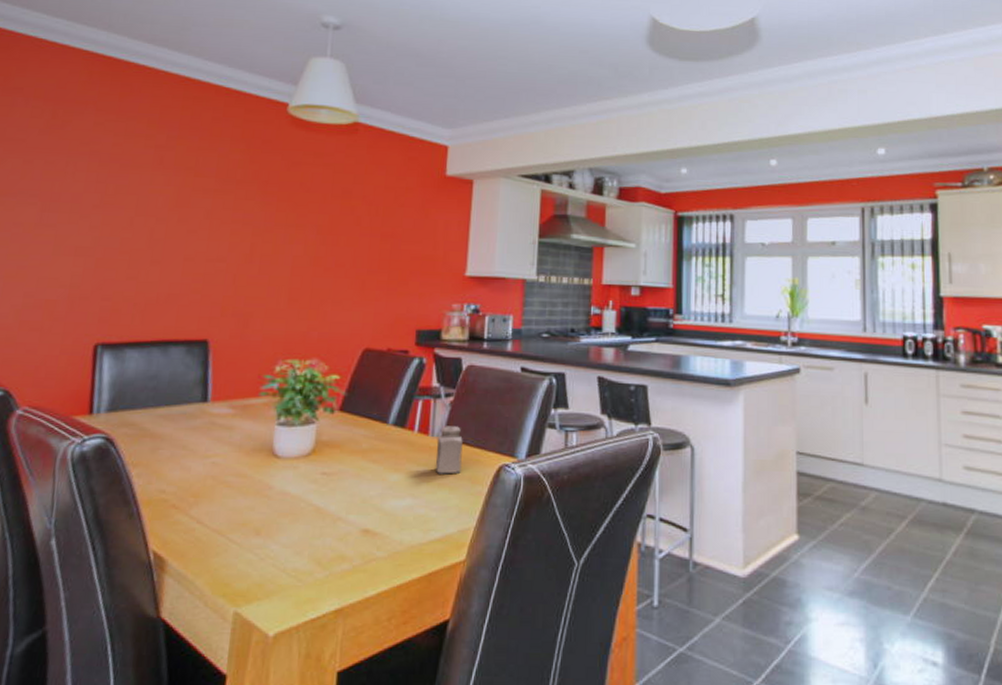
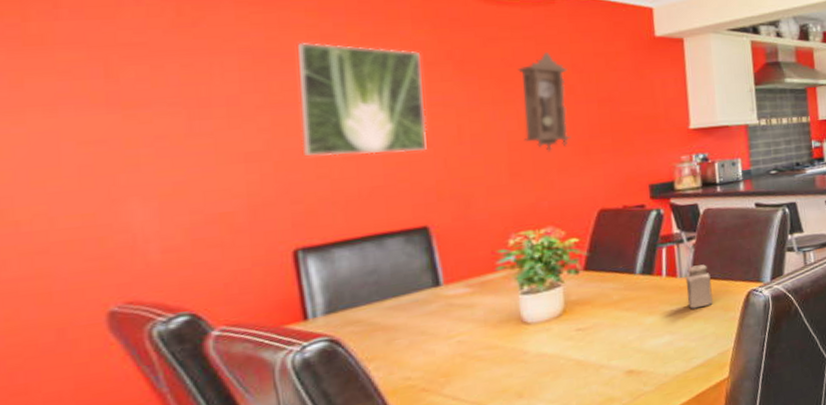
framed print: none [121,150,232,265] -> present [297,42,427,156]
pendulum clock: none [306,180,358,282] -> present [518,51,572,152]

